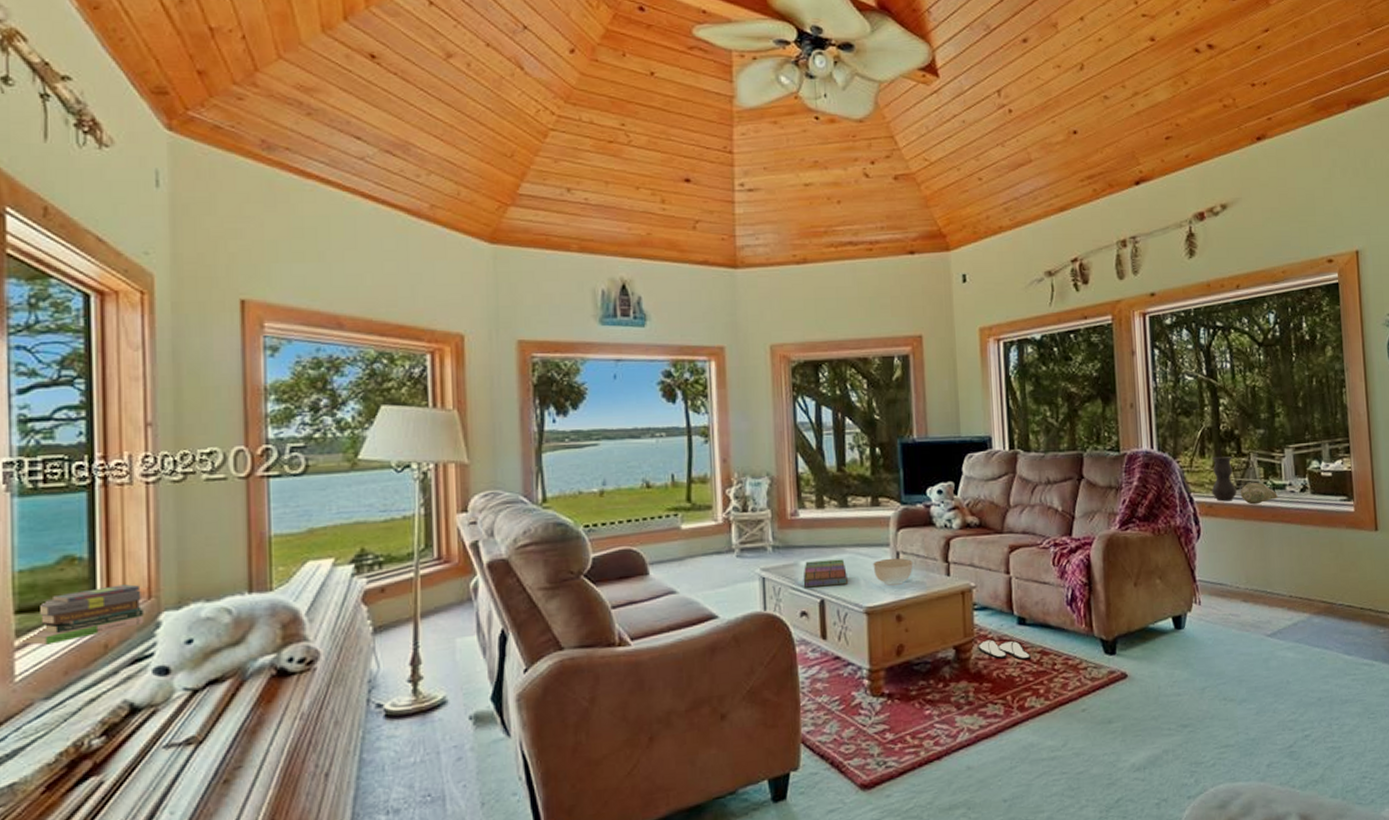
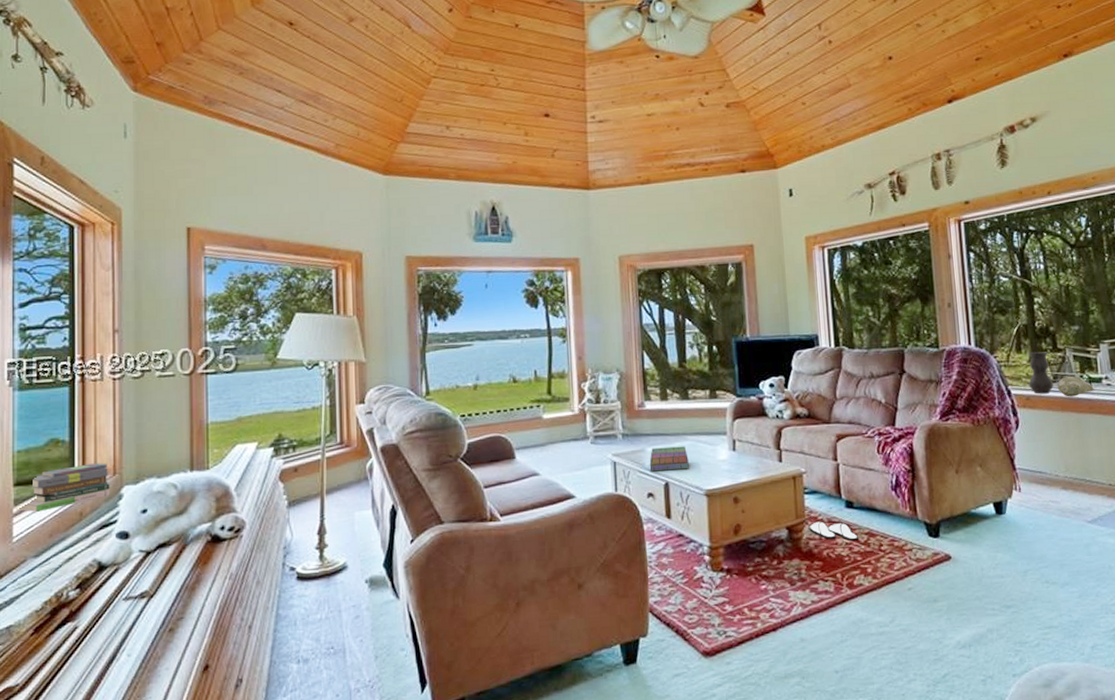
bowl: present [873,558,913,587] -> none [711,446,748,471]

